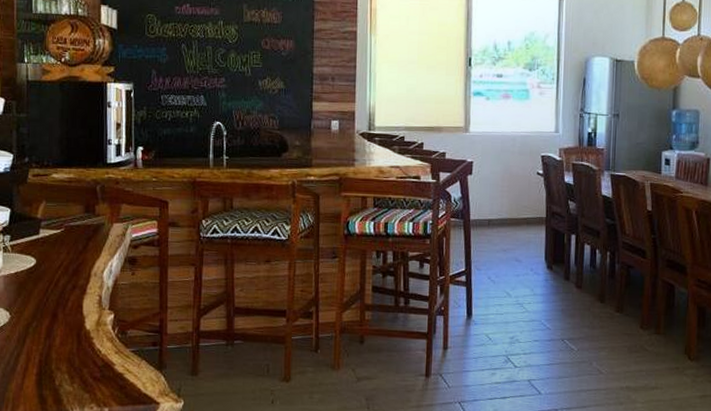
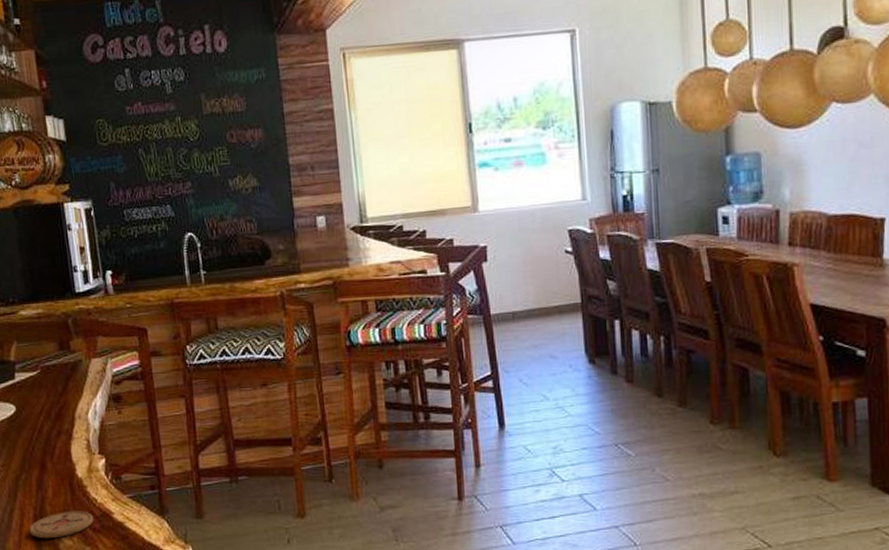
coaster: none [33,359,95,384] -> present [29,511,94,539]

